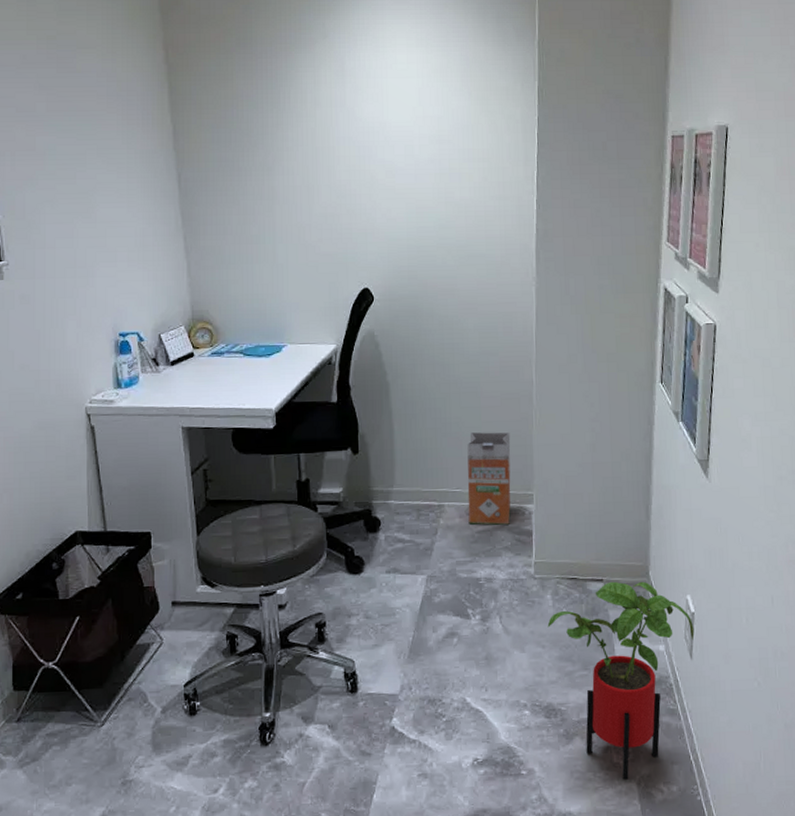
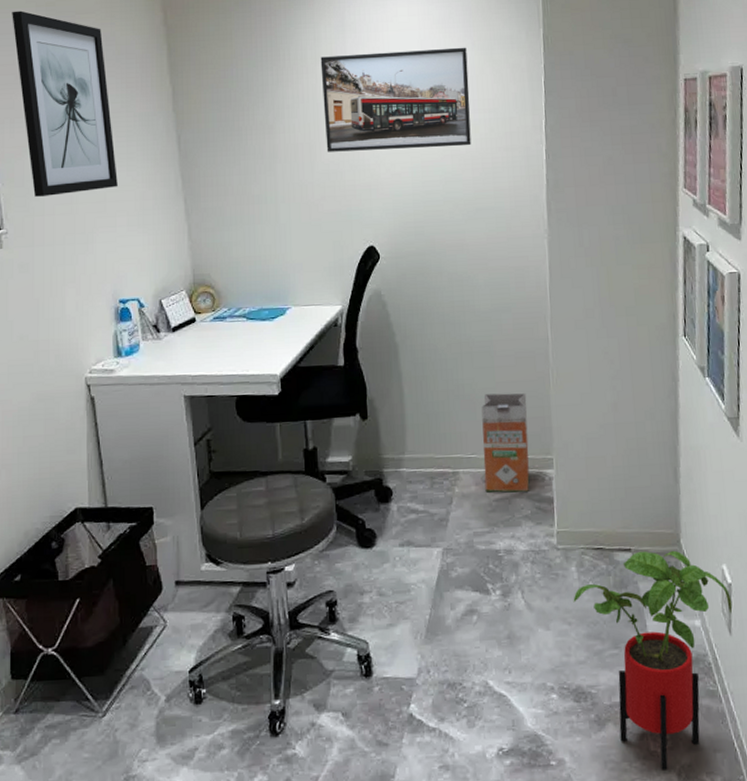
wall art: none [12,43,118,230] -> present [12,10,118,197]
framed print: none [320,96,465,195] -> present [320,47,471,152]

